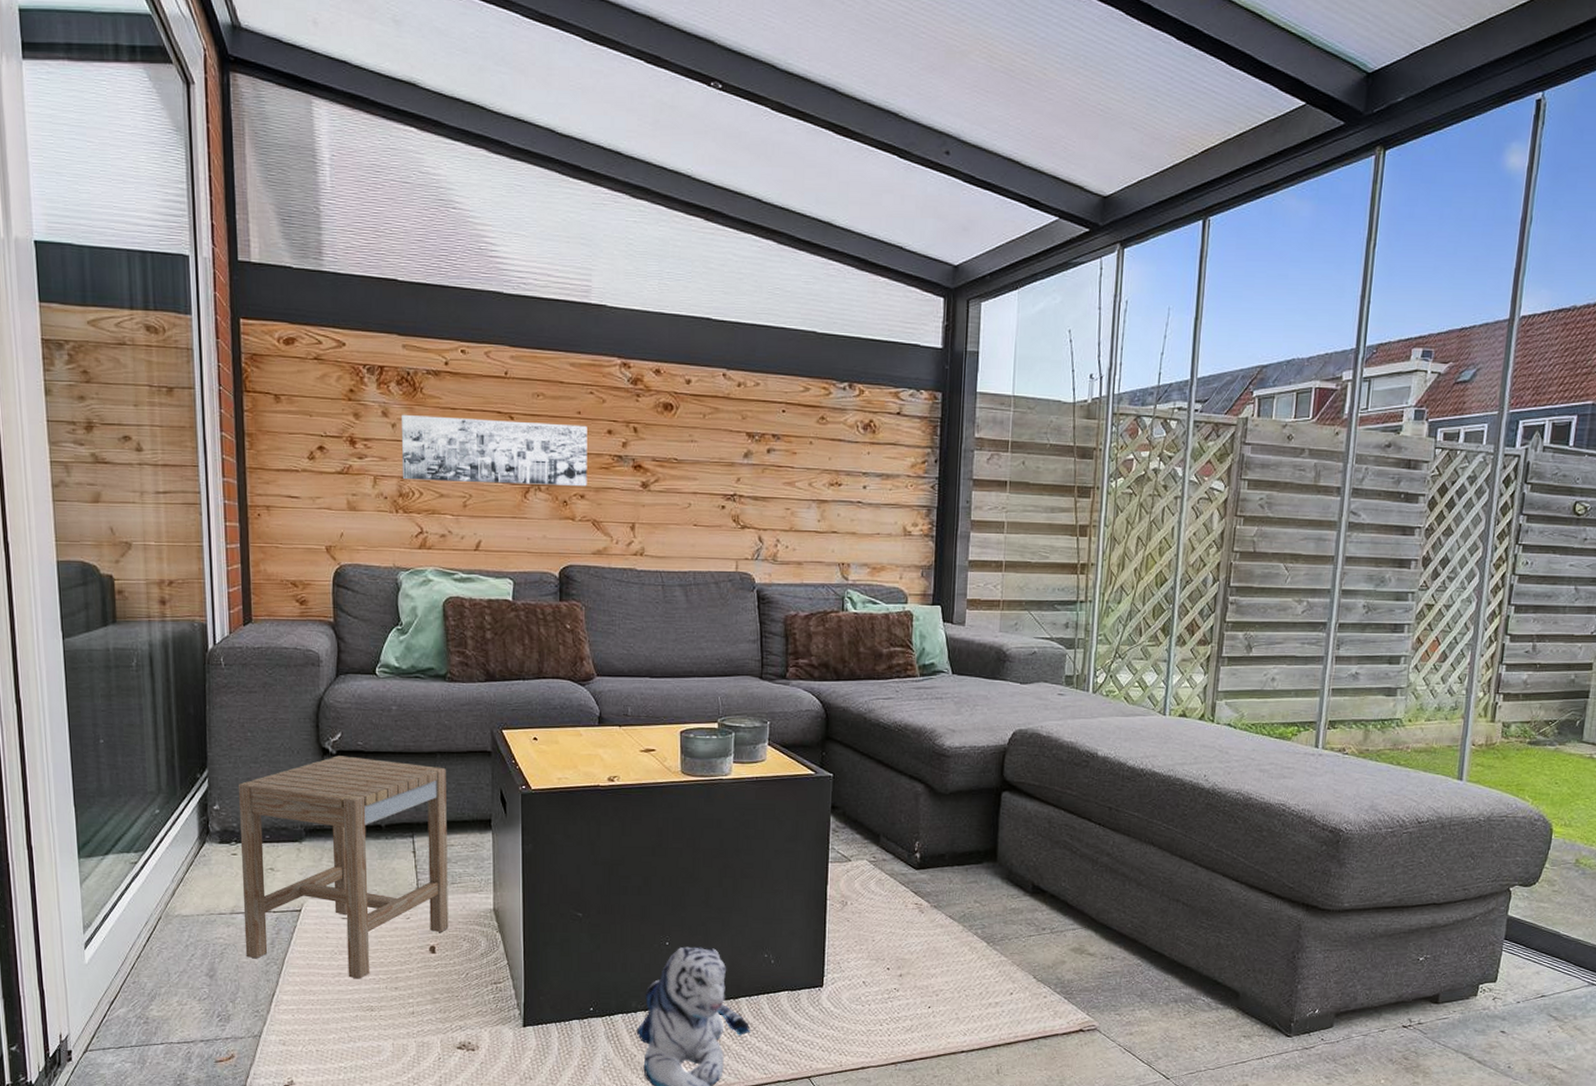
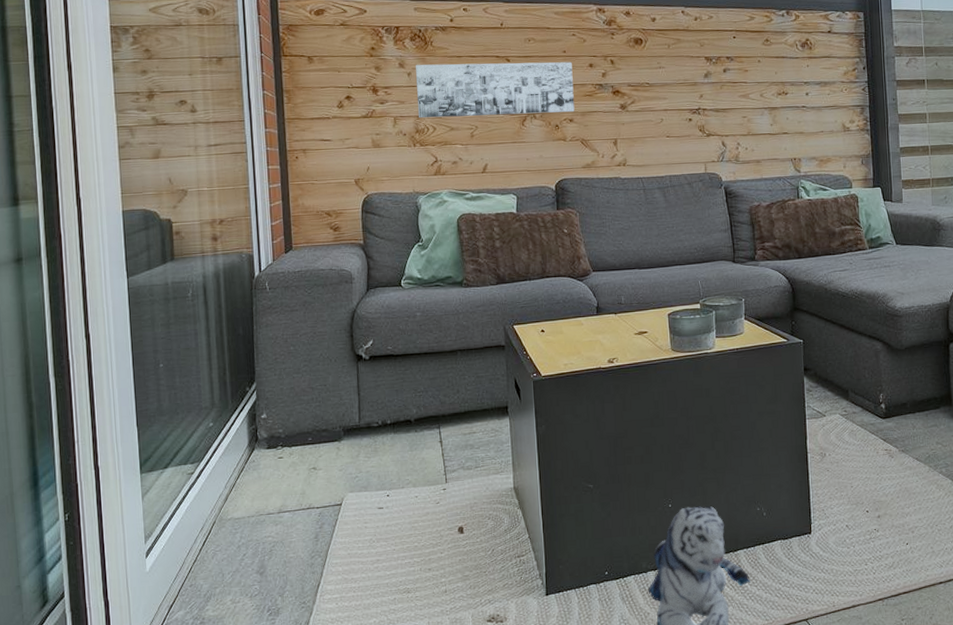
stool: present [238,756,449,979] -> none [283,360,475,564]

